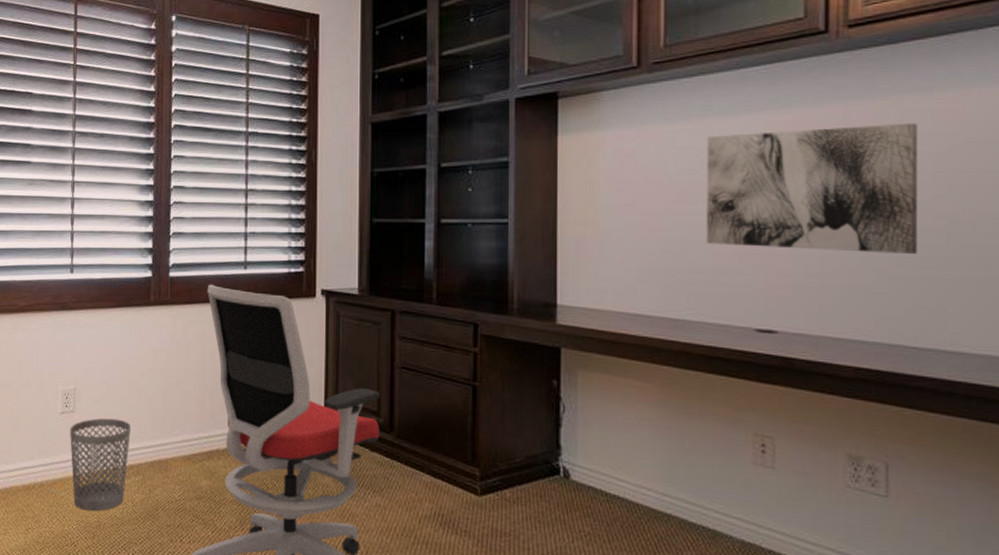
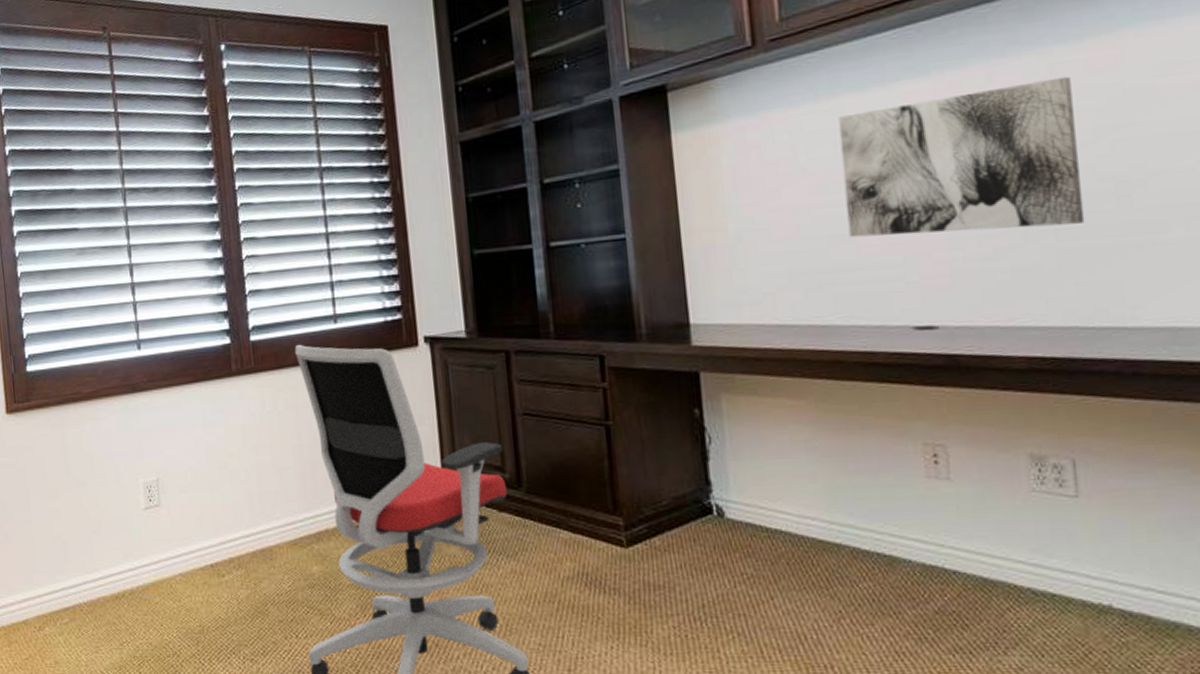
wastebasket: present [70,418,131,512] -> none [157,508,228,615]

